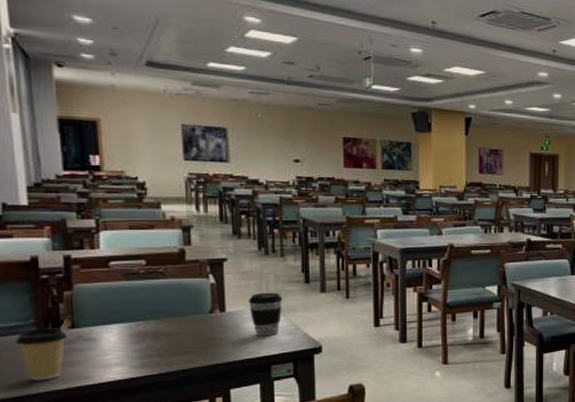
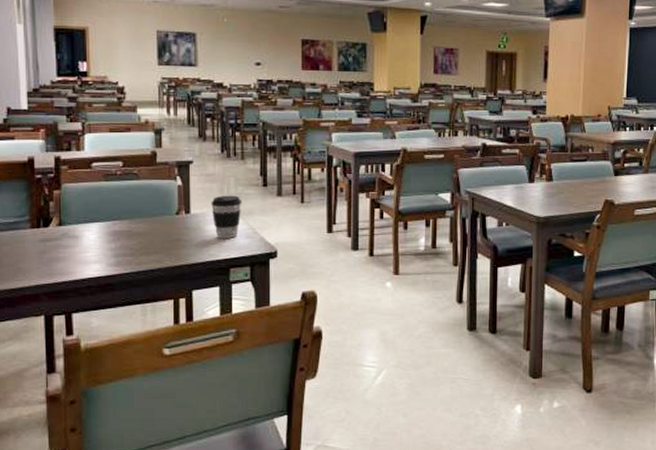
coffee cup: present [14,328,68,381] -> none [13,224,56,275]

